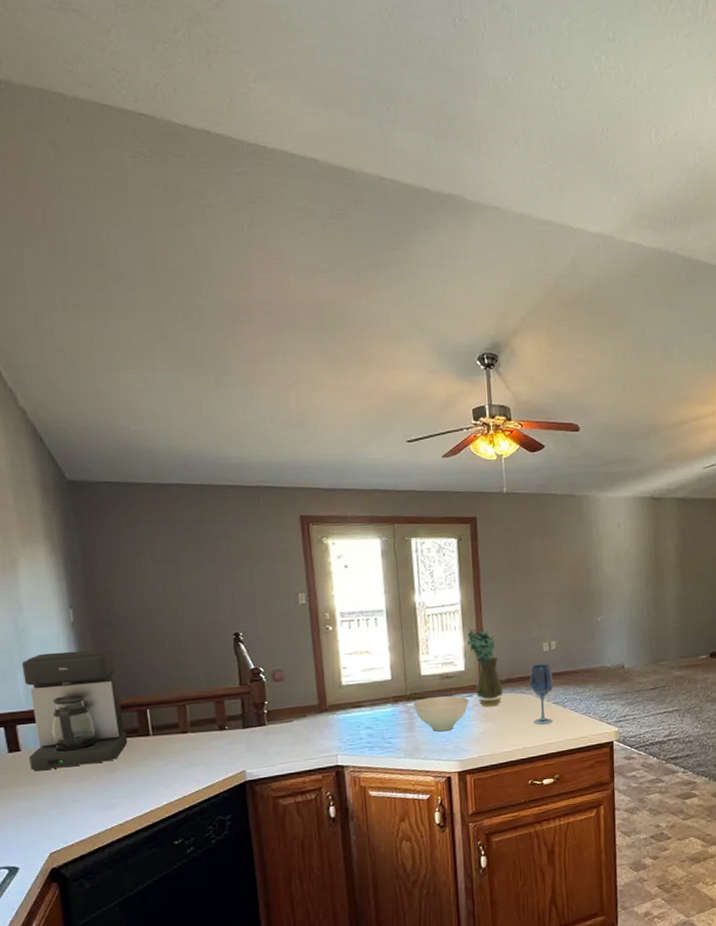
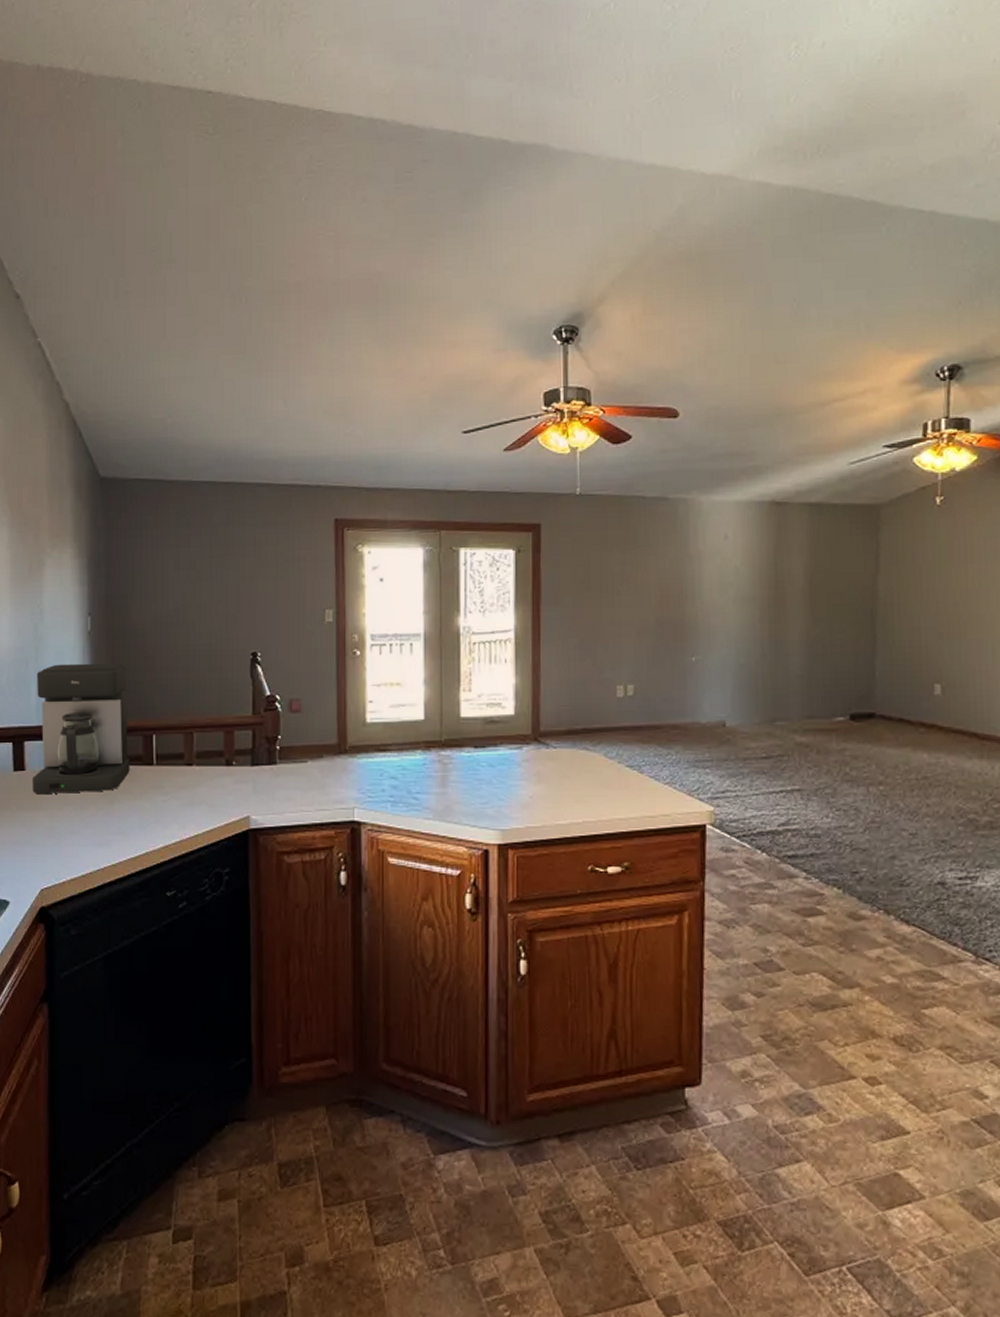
bowl: present [413,696,469,732] -> none [448,746,518,791]
vase: present [467,627,503,708] -> none [520,661,561,766]
wineglass: present [529,664,554,726] -> none [596,714,628,795]

